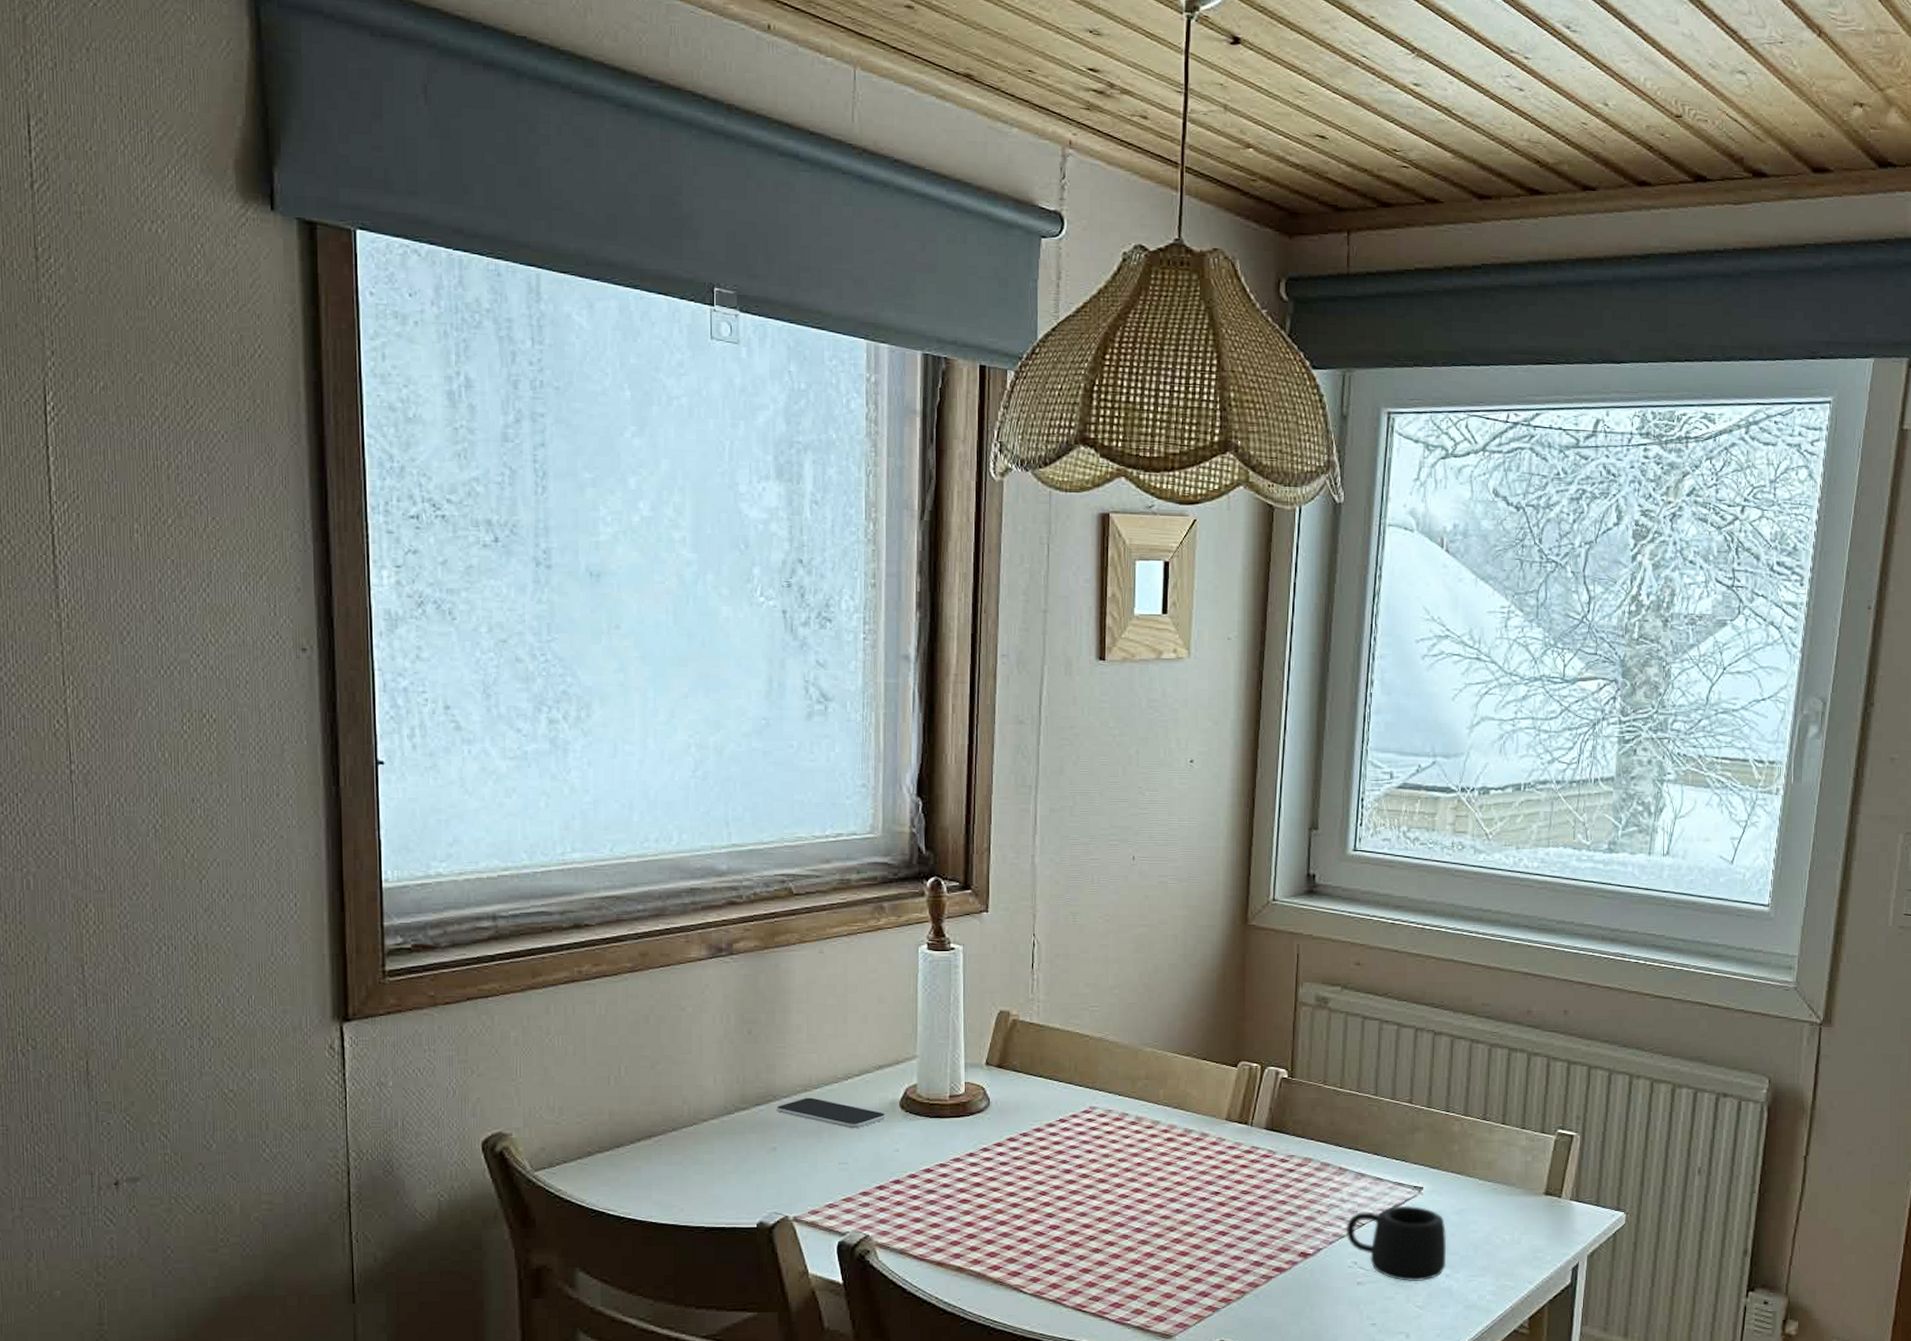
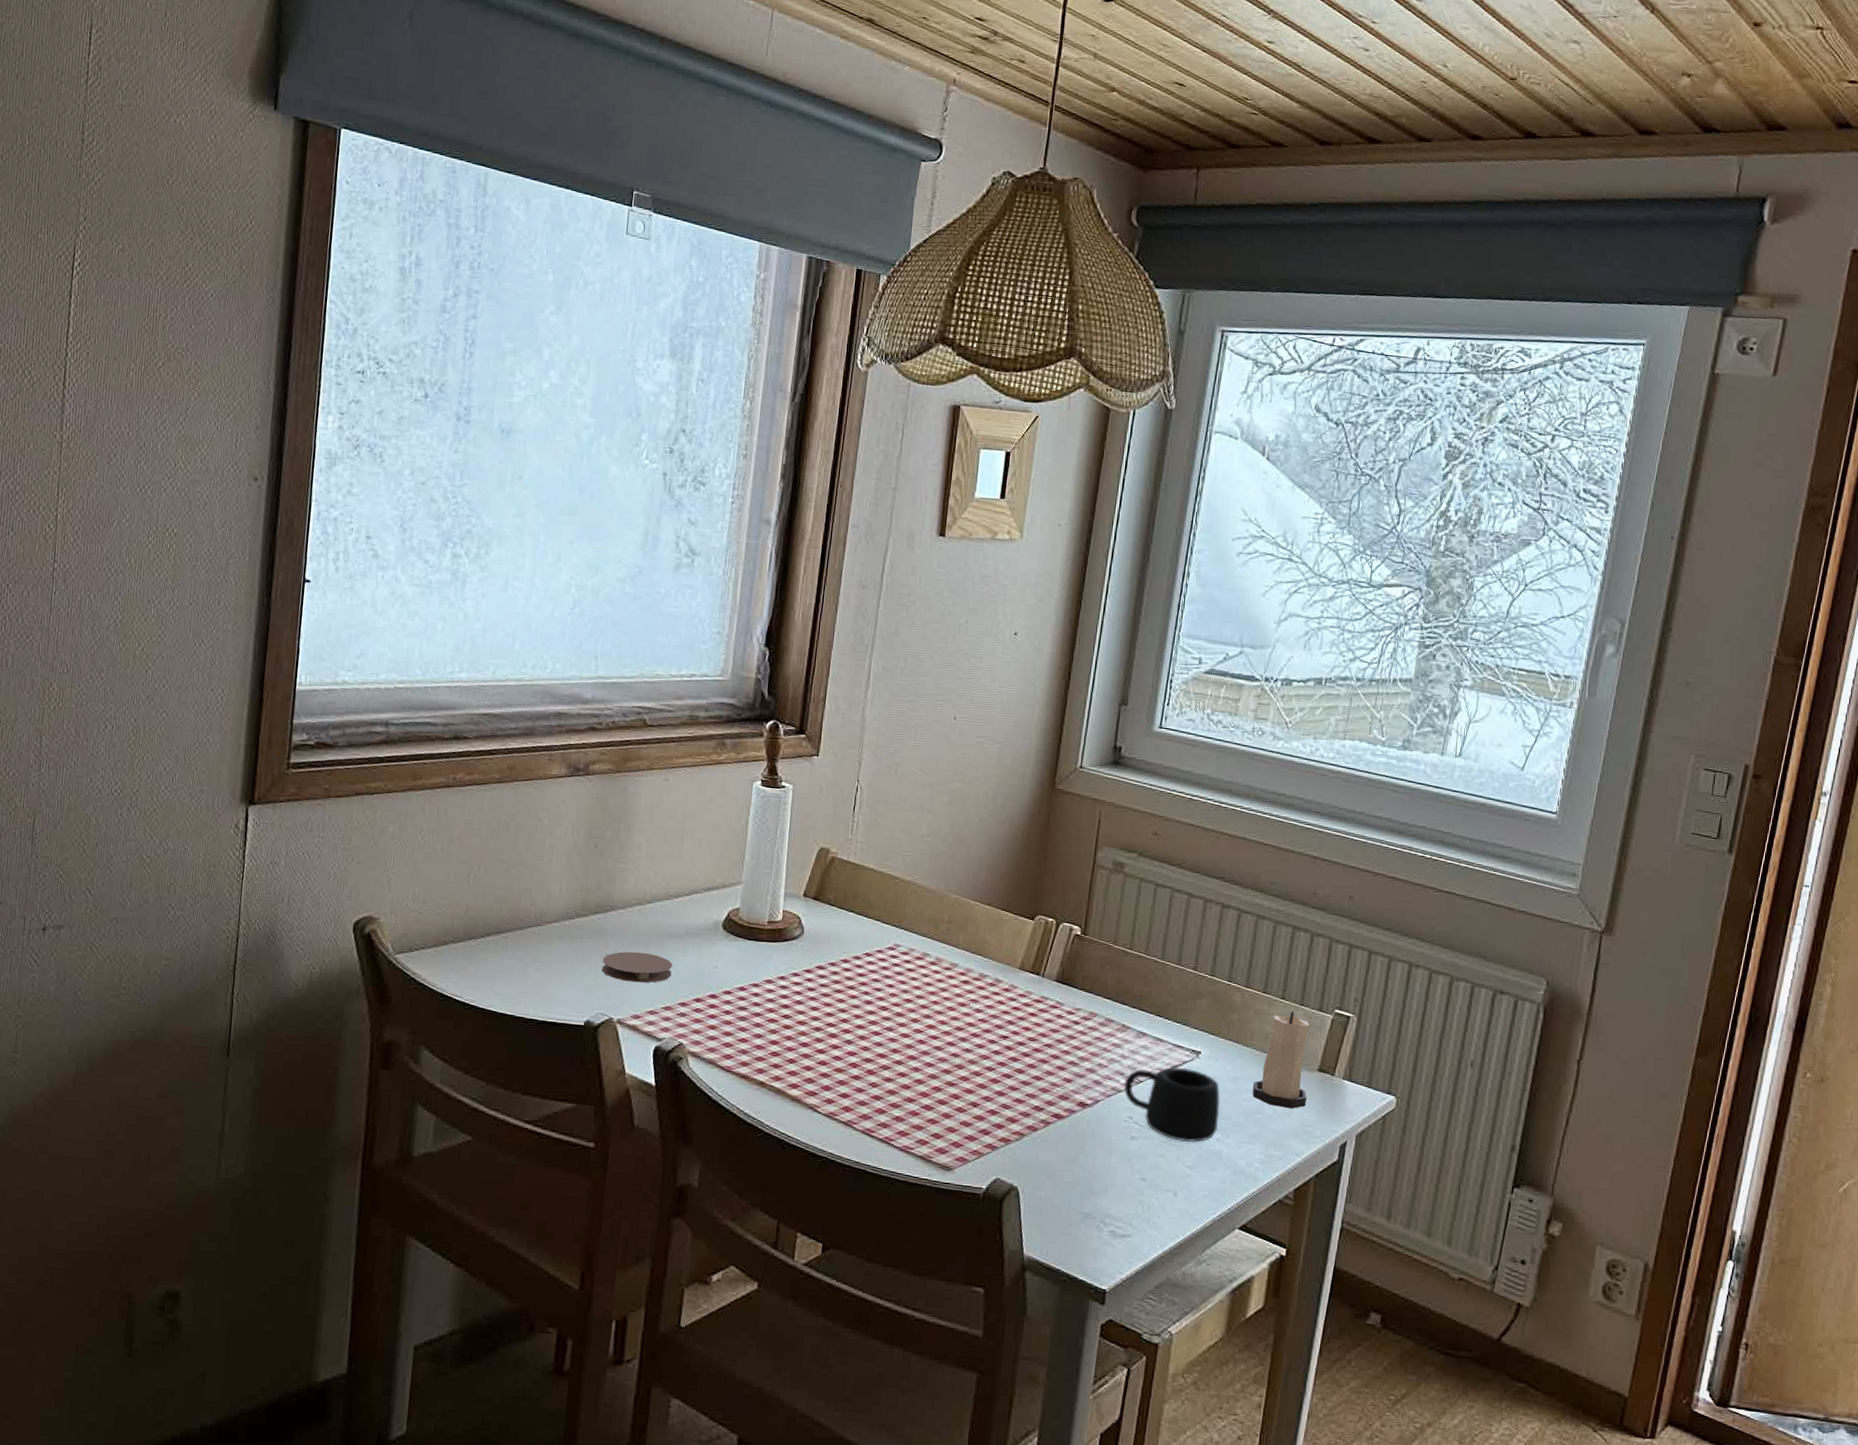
coaster: none [770,1142,849,1176] -> present [601,951,672,983]
smartphone: present [776,1097,887,1129] -> none [612,910,710,944]
candle: none [1478,1135,1536,1237] -> present [1252,1011,1309,1109]

